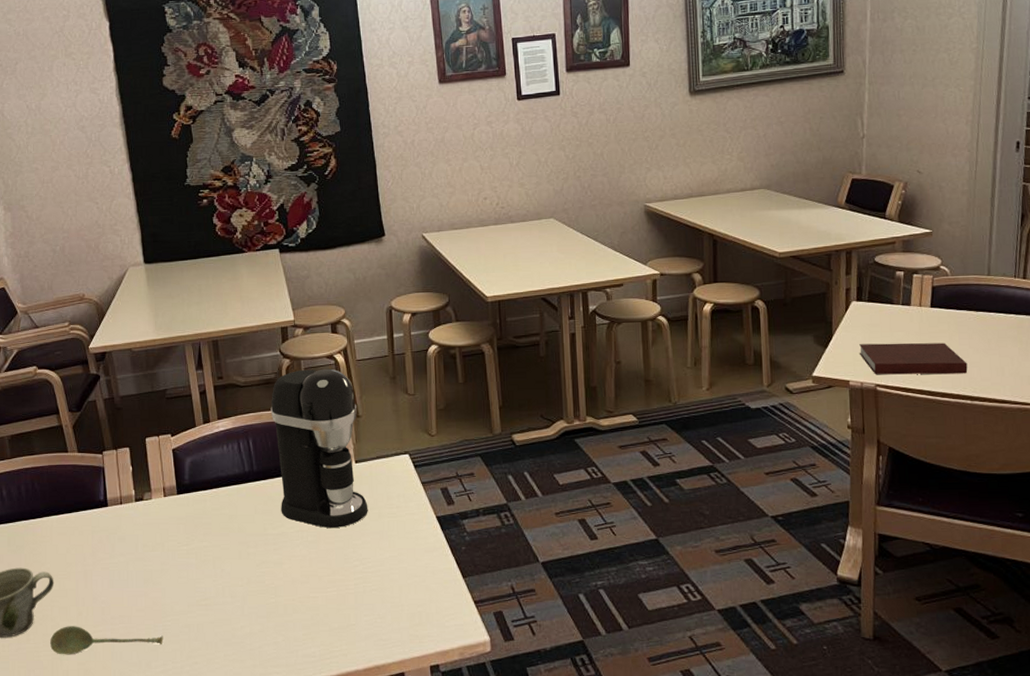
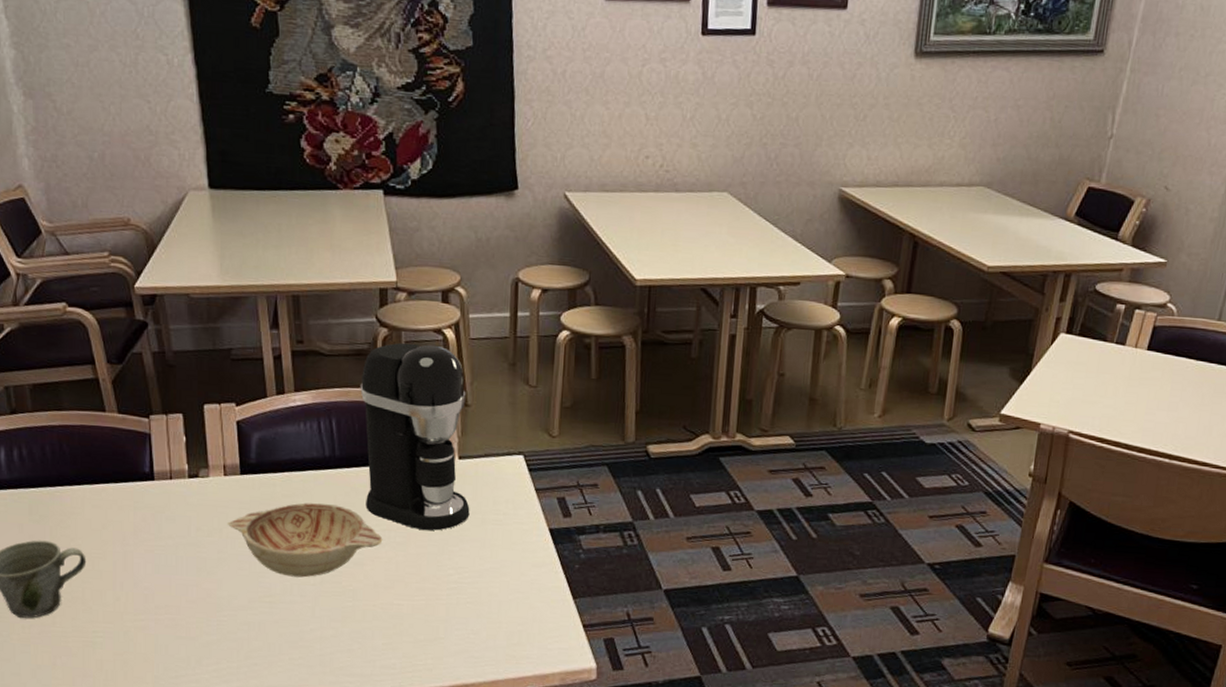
soupspoon: present [50,626,164,655] -> none [81,611,218,644]
decorative bowl: none [168,513,297,580] -> present [227,502,383,578]
notebook: present [859,343,968,375] -> none [1058,383,1174,429]

